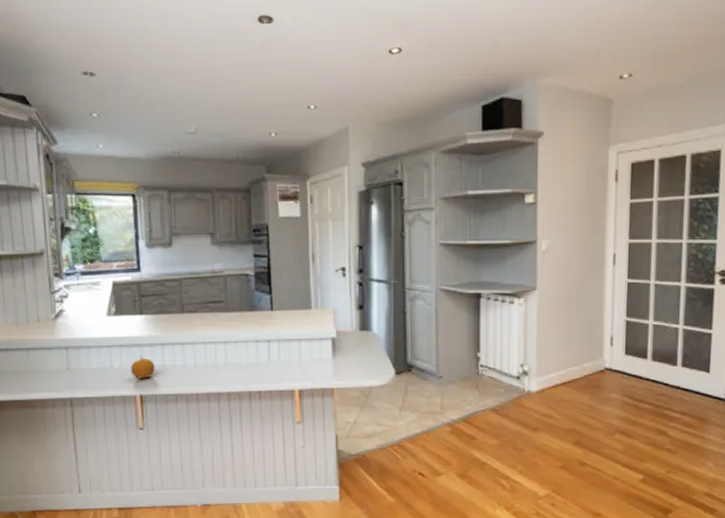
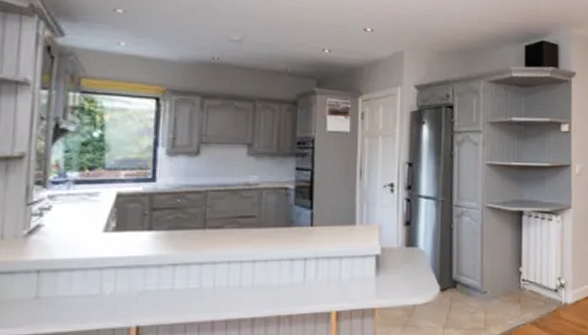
fruit: present [130,355,155,379] -> none [126,278,161,306]

